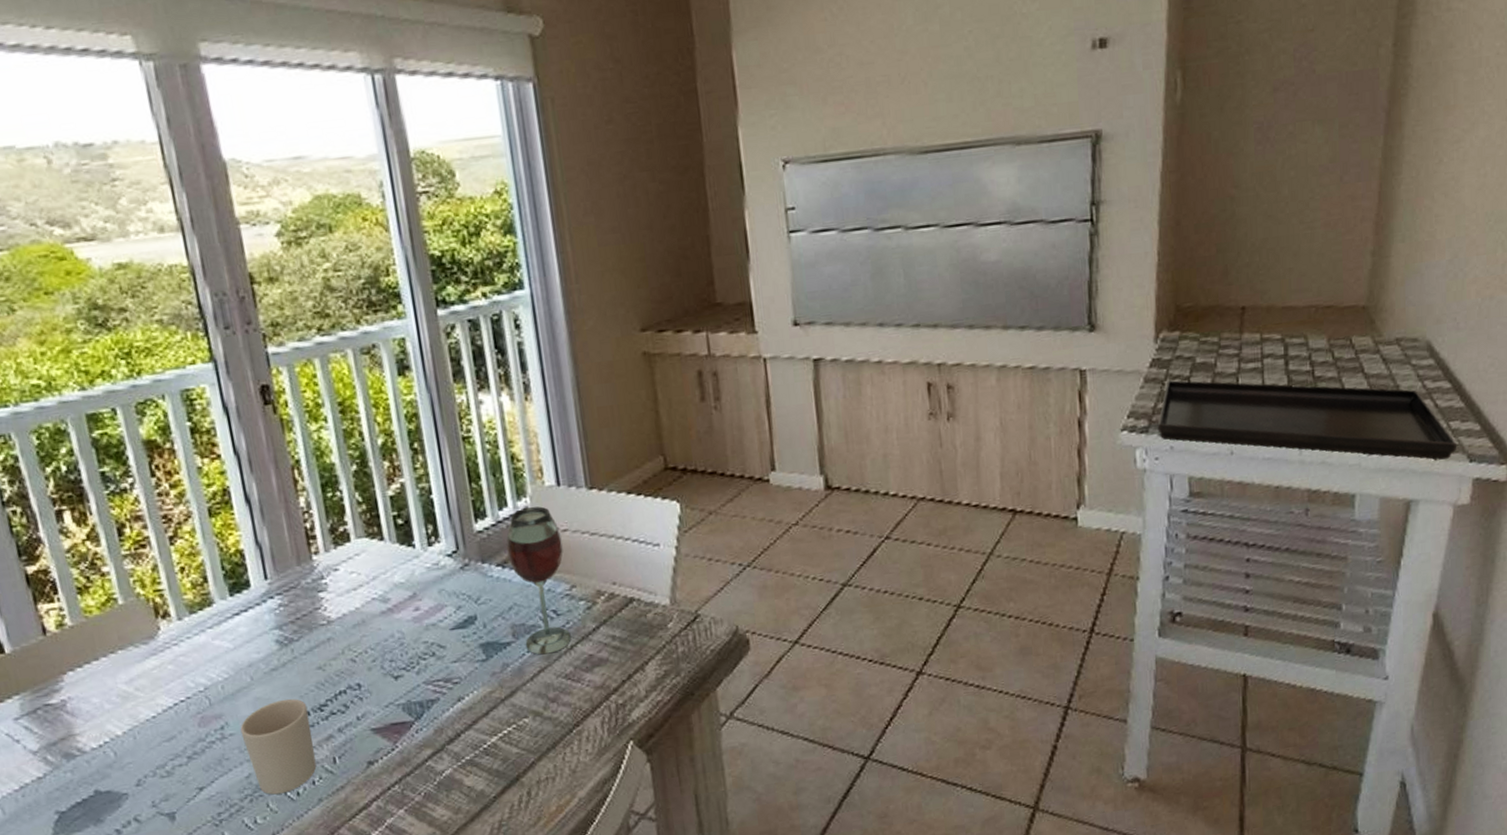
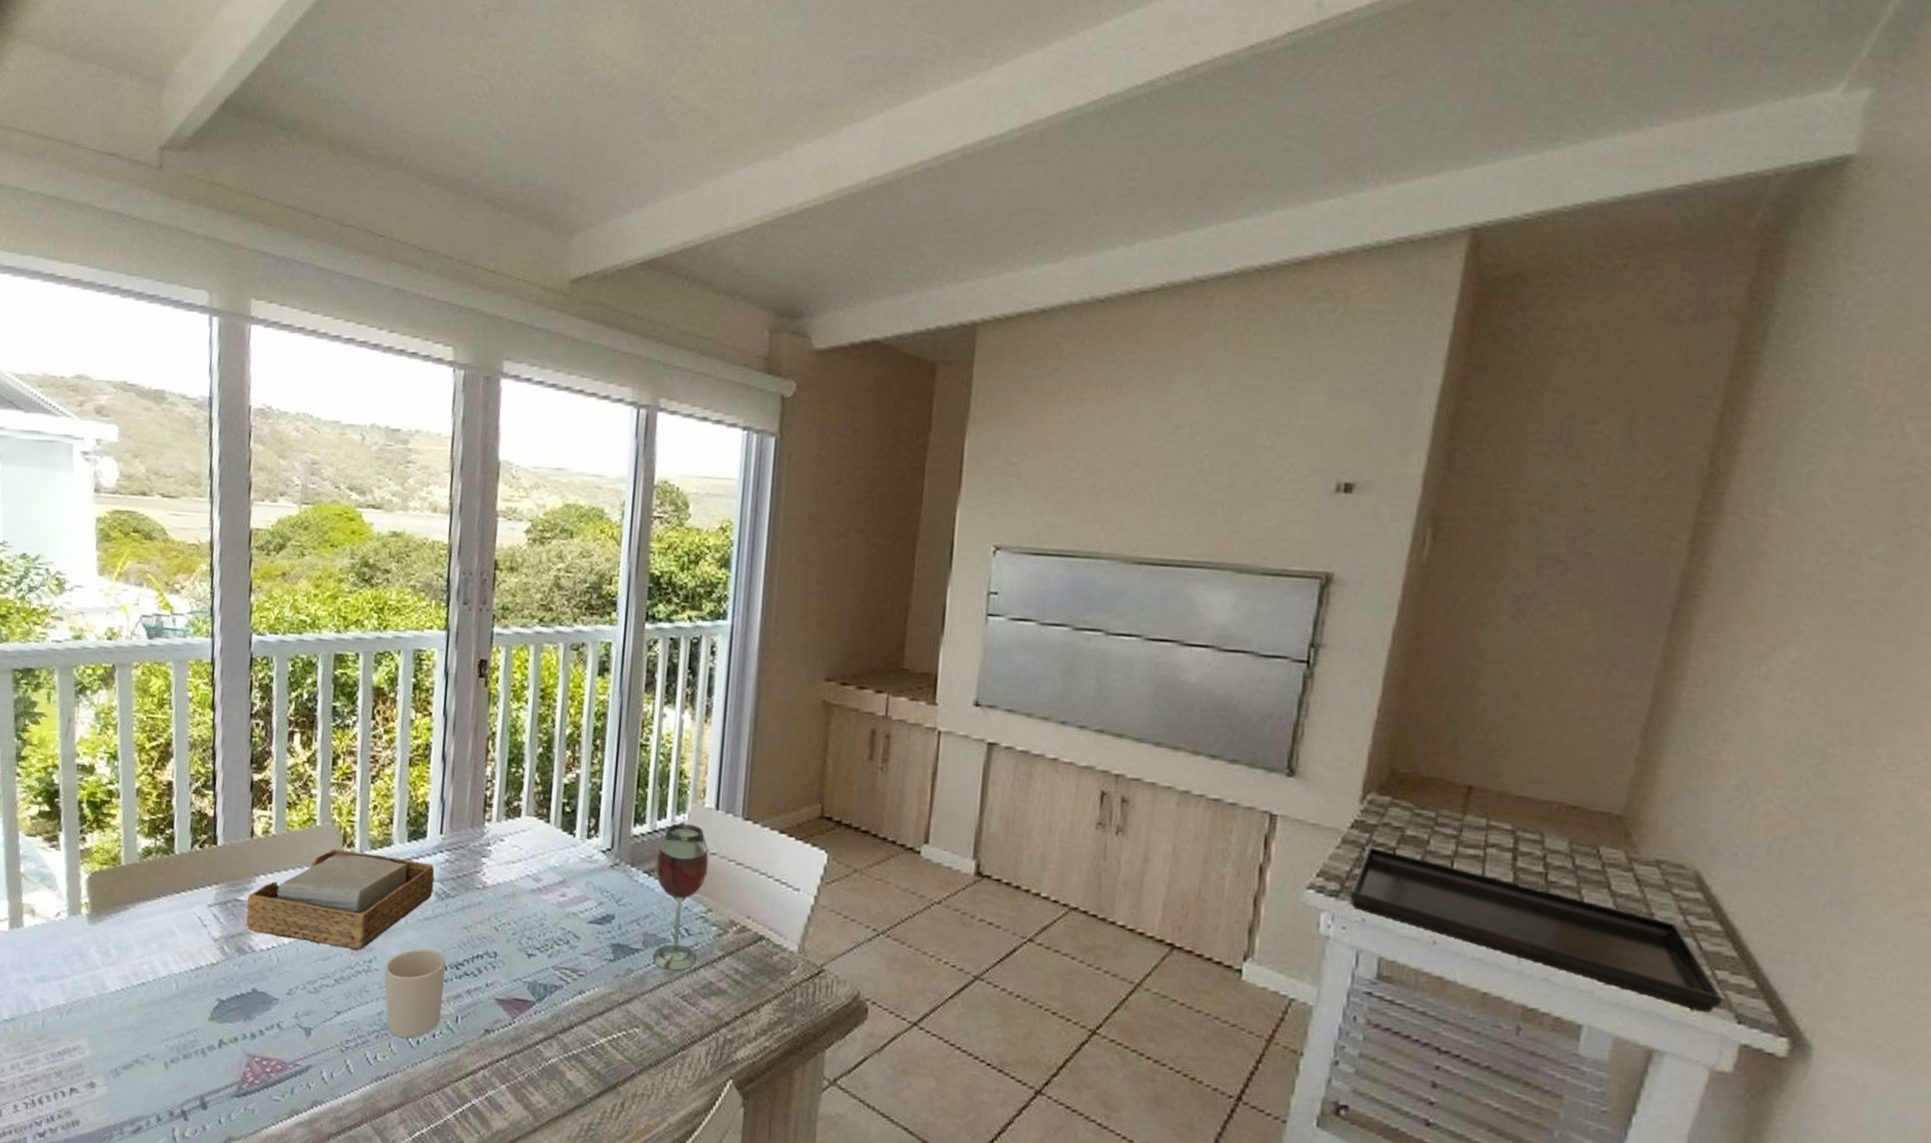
napkin holder: none [59,613,274,733] -> present [246,848,435,950]

